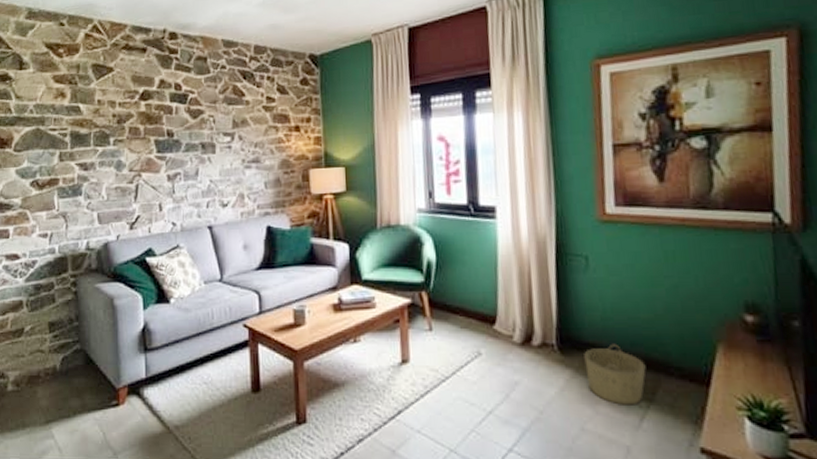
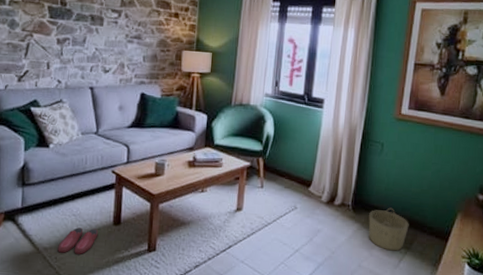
slippers: none [190,398,236,432] -> present [57,227,99,254]

